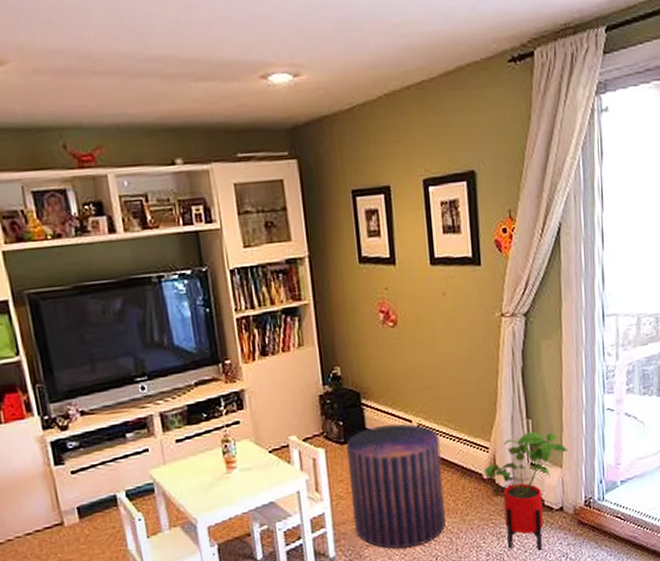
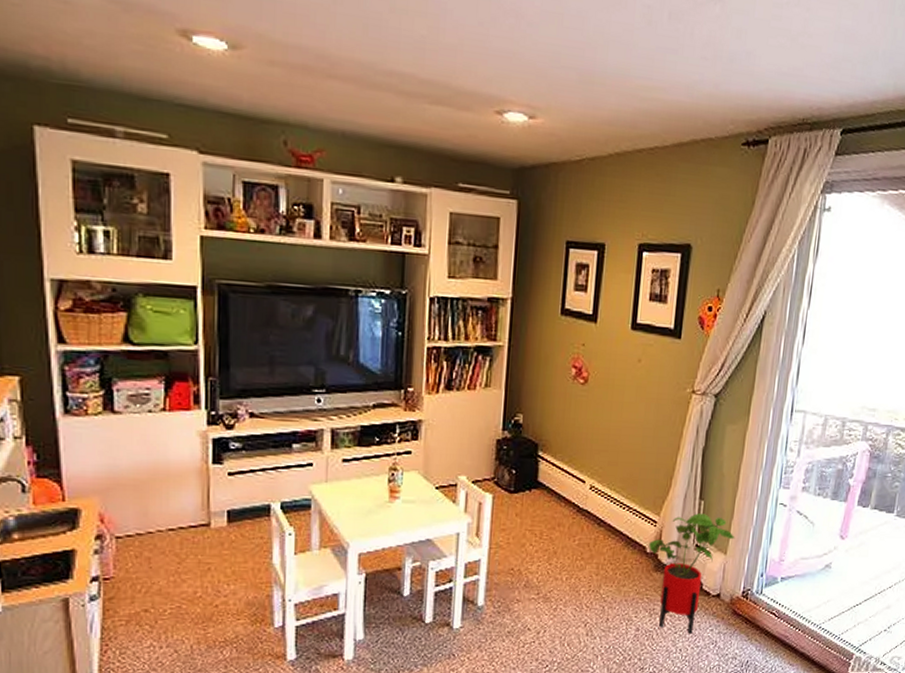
pouf: present [346,423,445,550] -> none [508,481,611,609]

